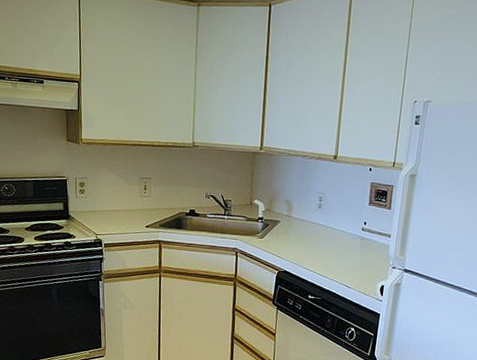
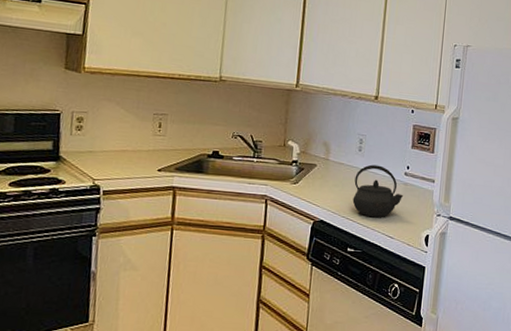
kettle: none [313,220,361,269] -> present [352,164,404,218]

